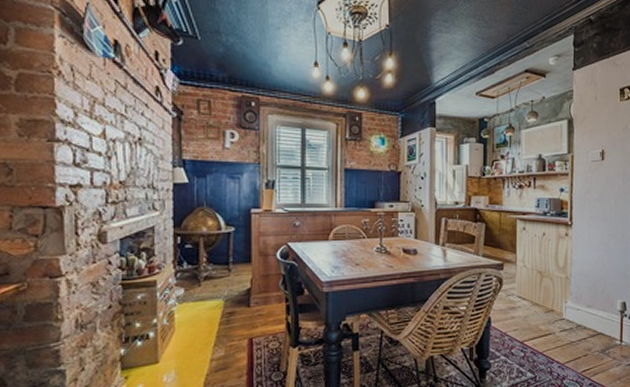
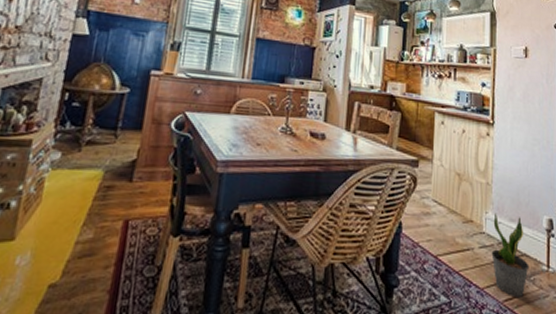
potted plant: none [571,301,604,368] -> present [491,212,529,297]

